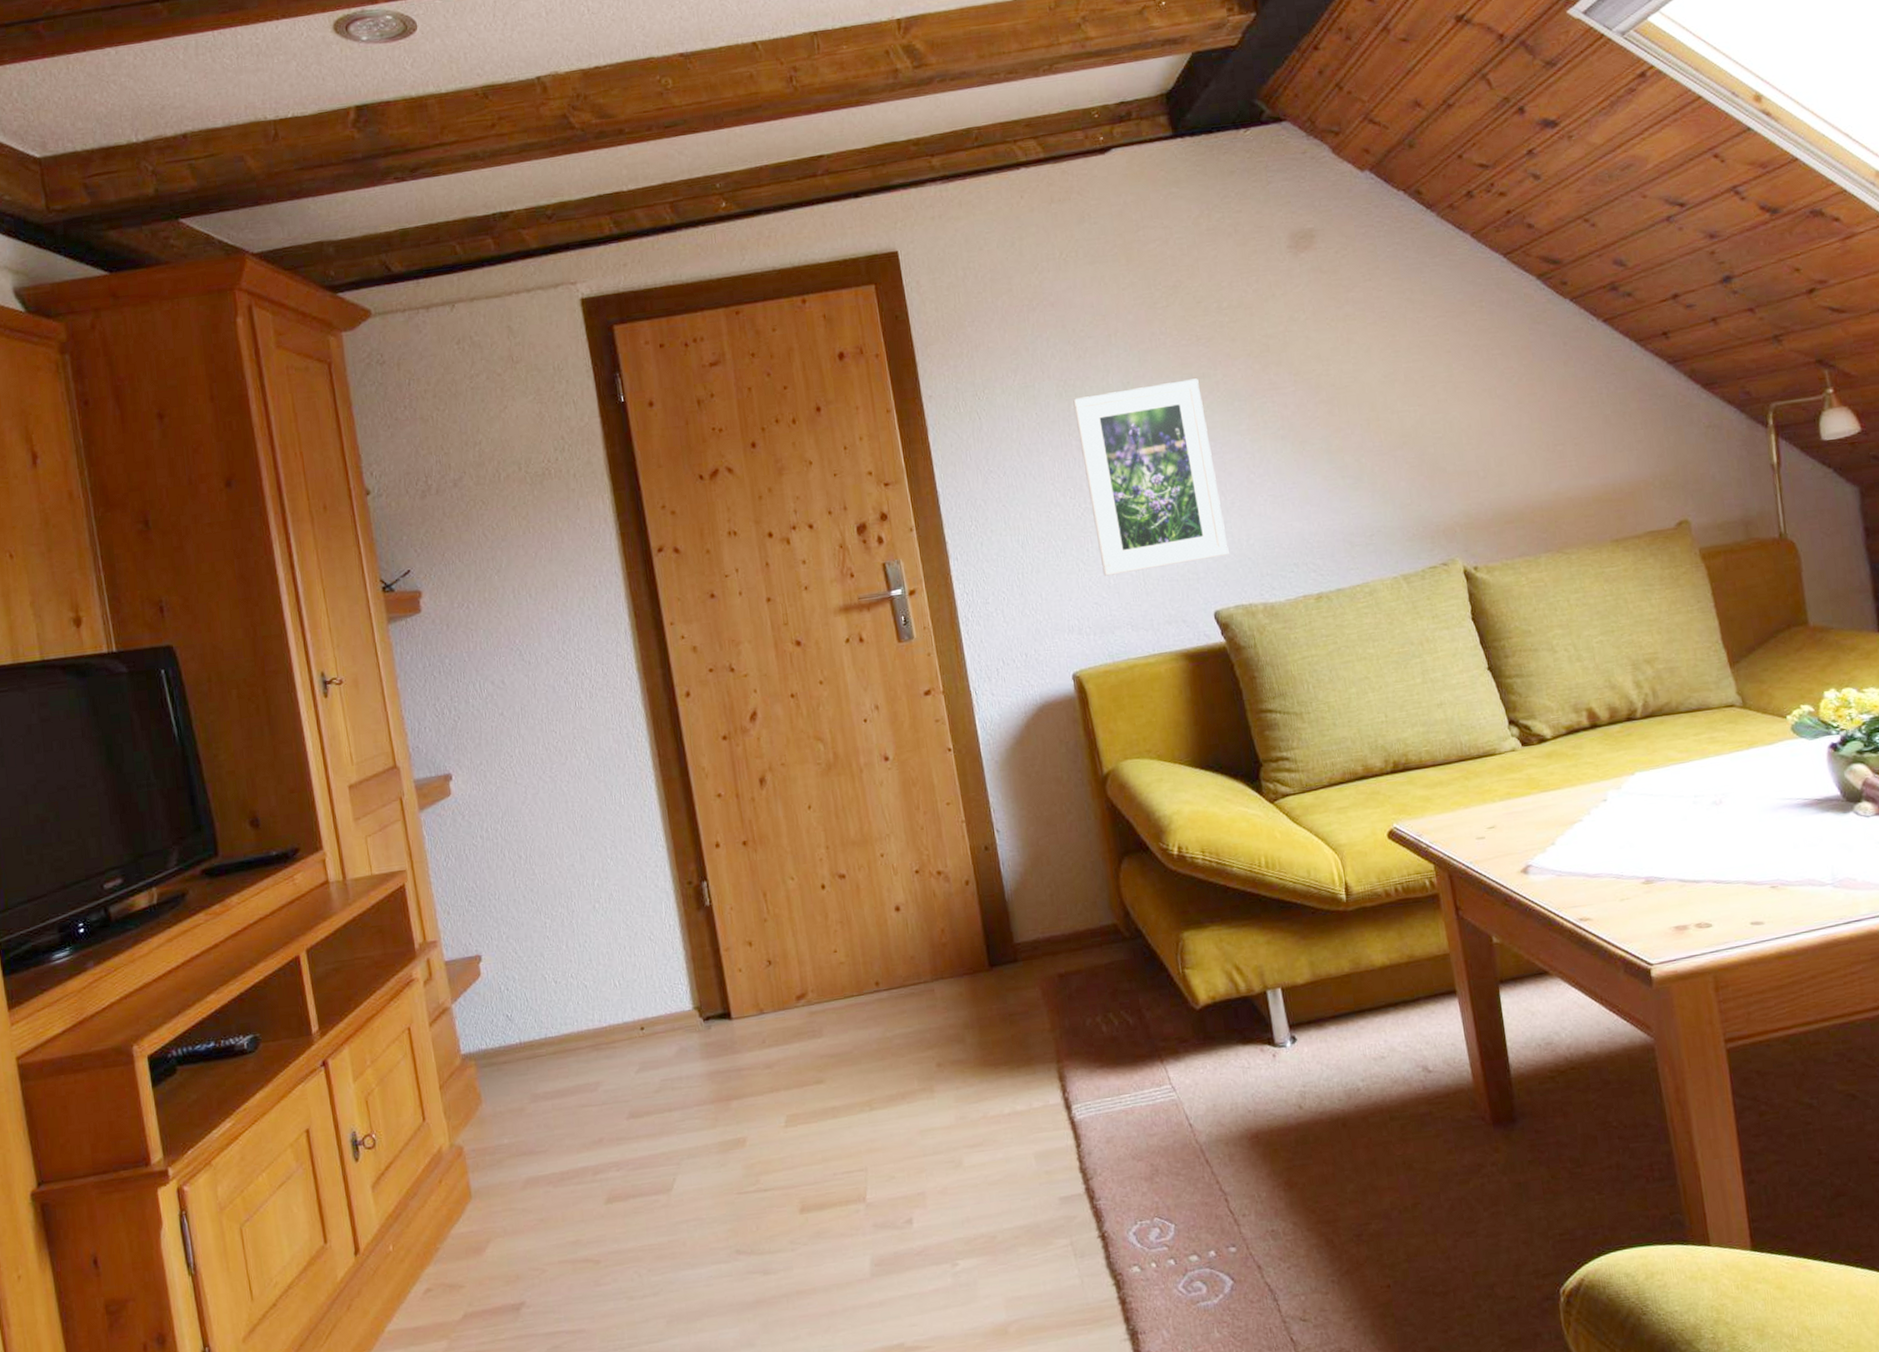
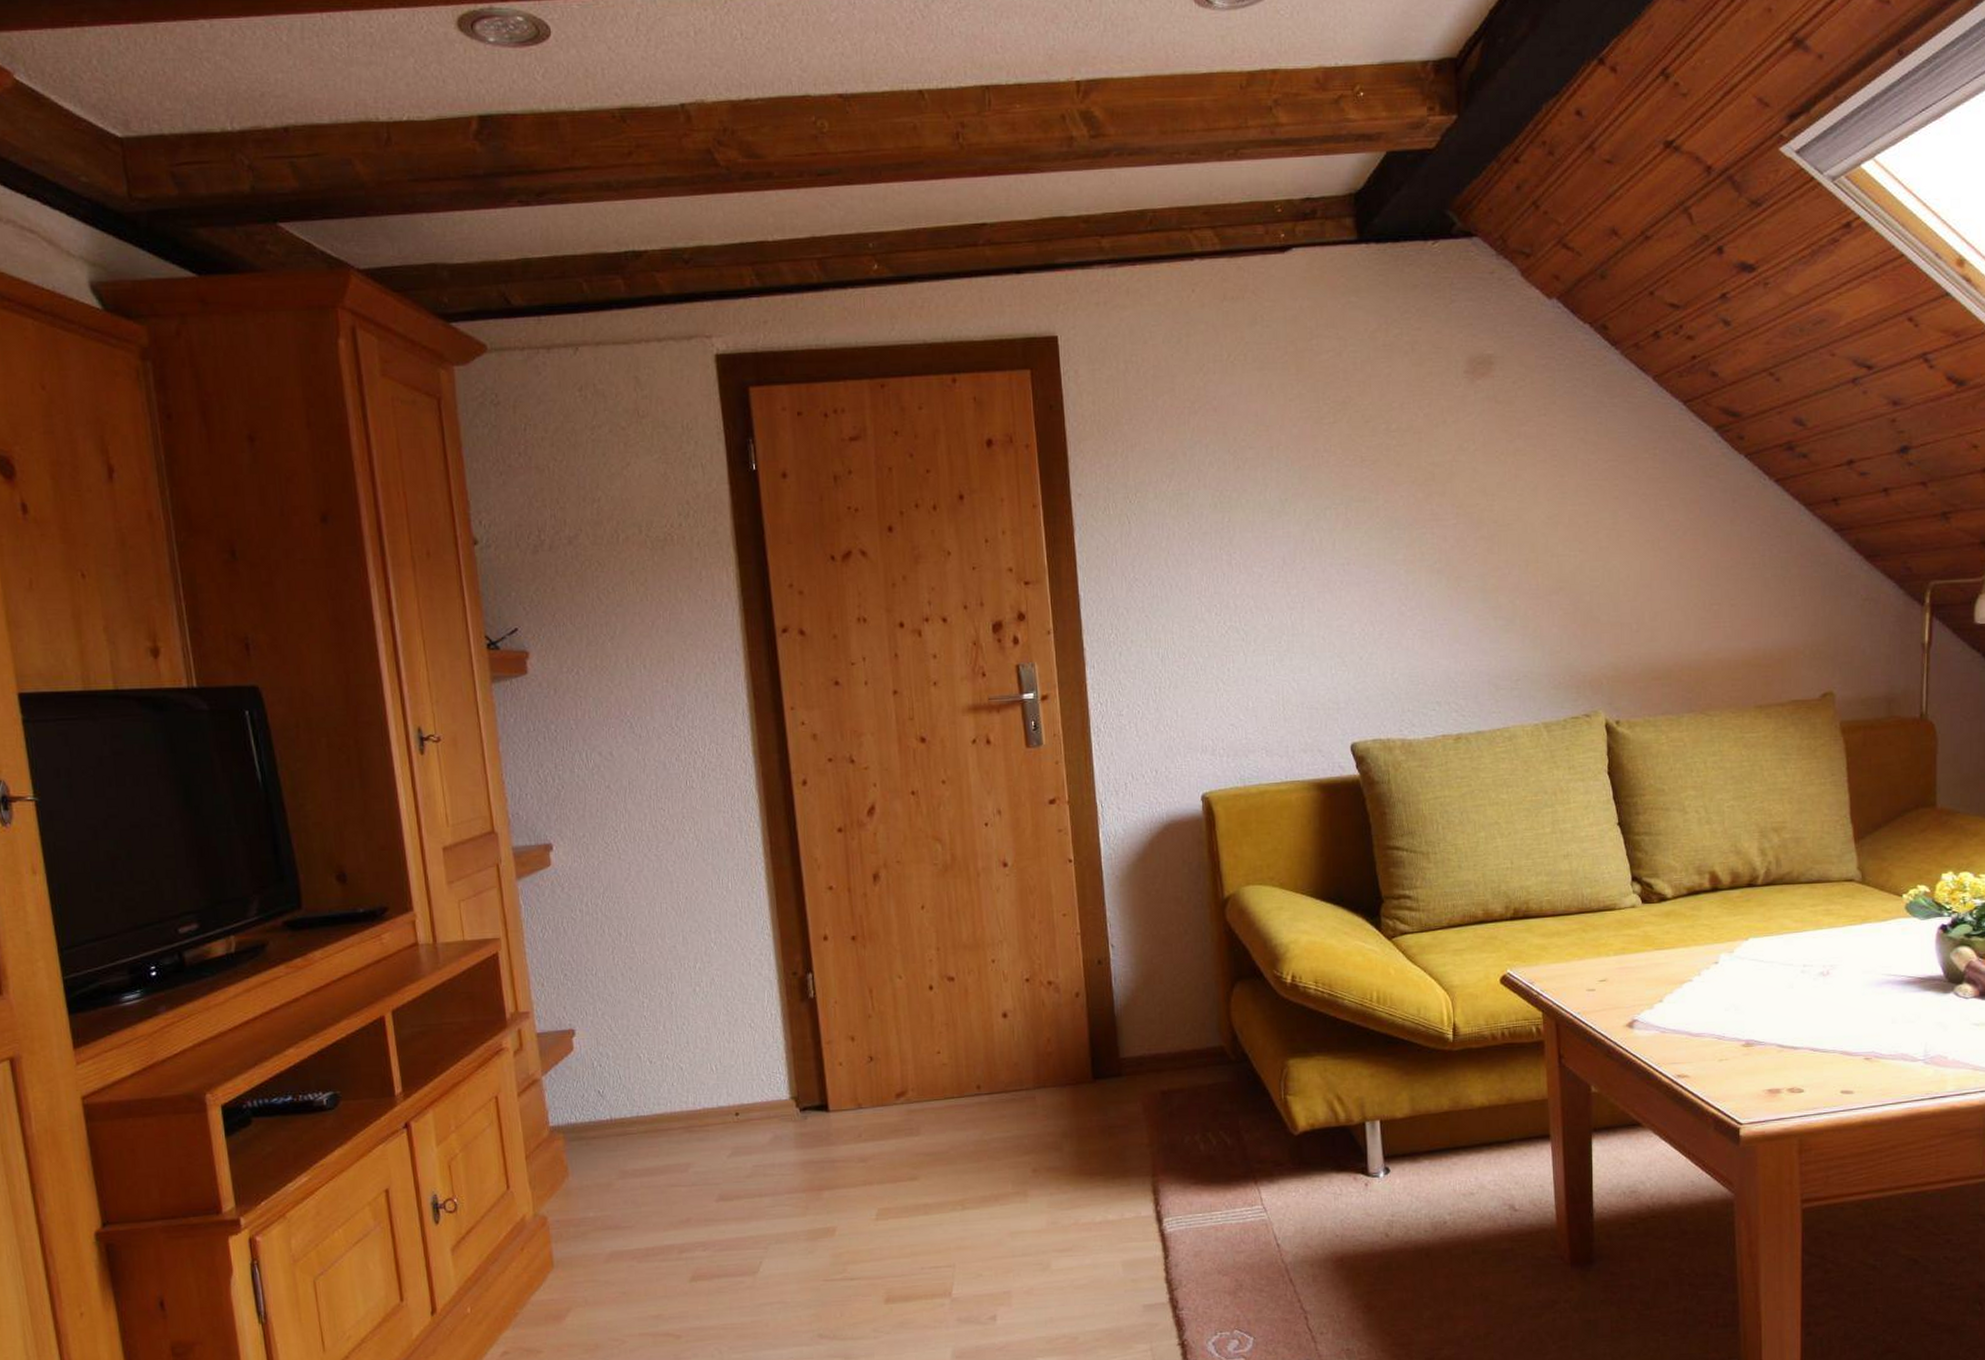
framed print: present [1073,378,1229,576] -> none [1228,501,1372,698]

